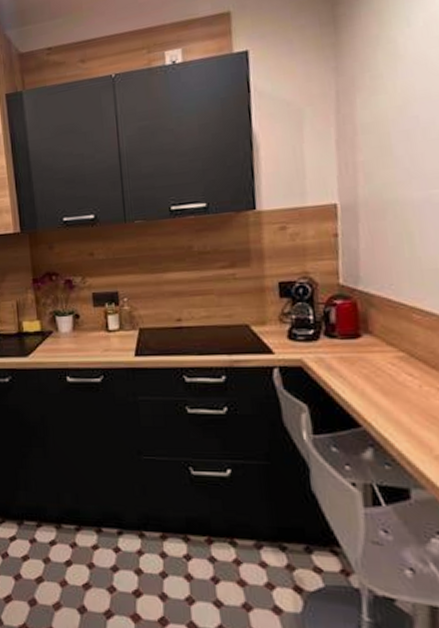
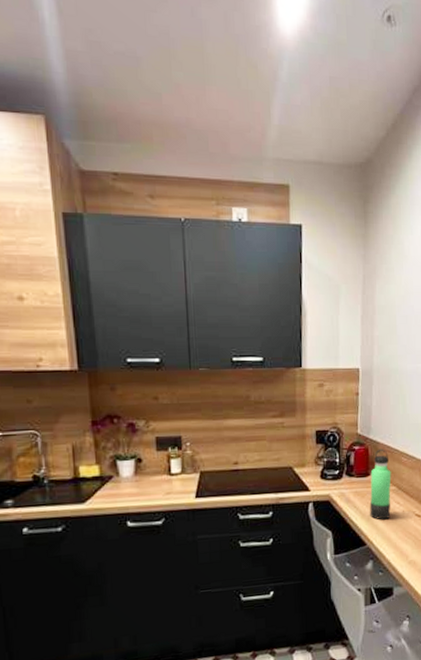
thermos bottle: none [362,302,399,396] -> present [369,448,392,520]

